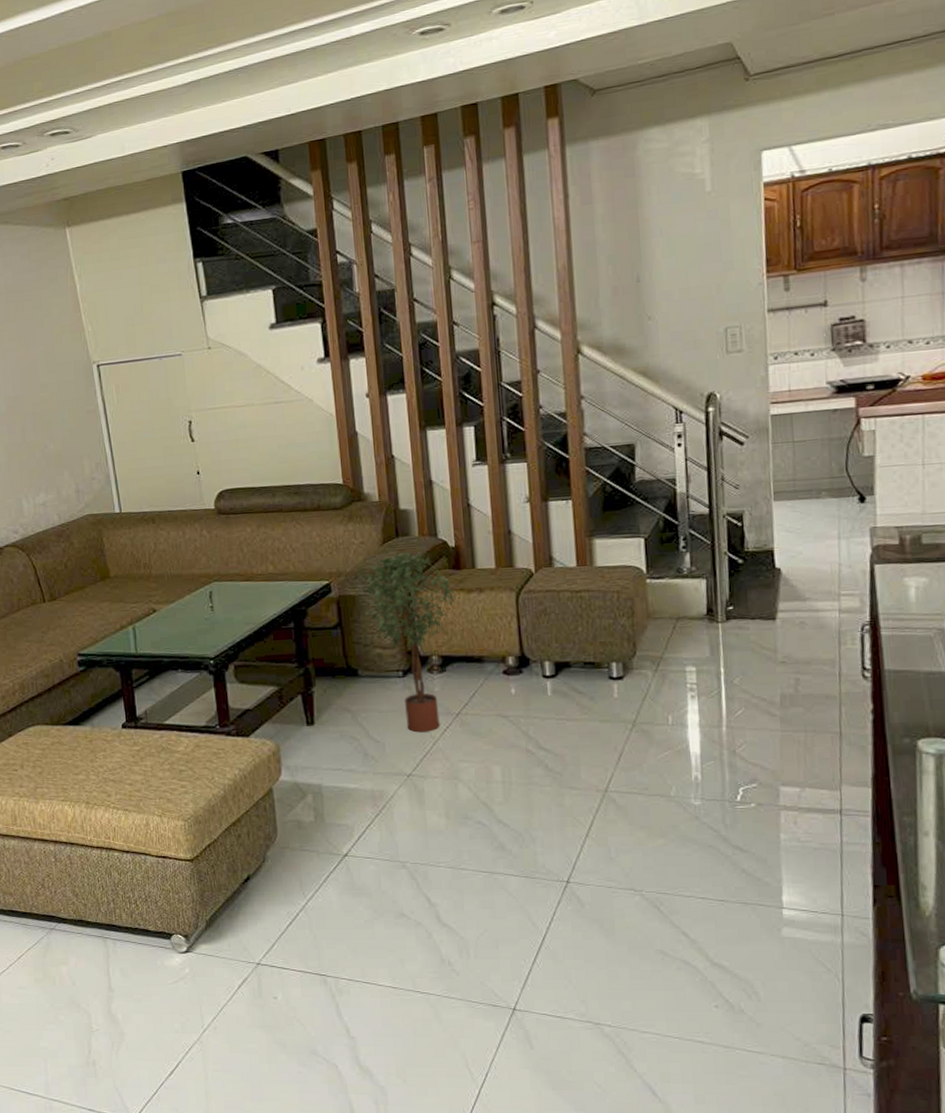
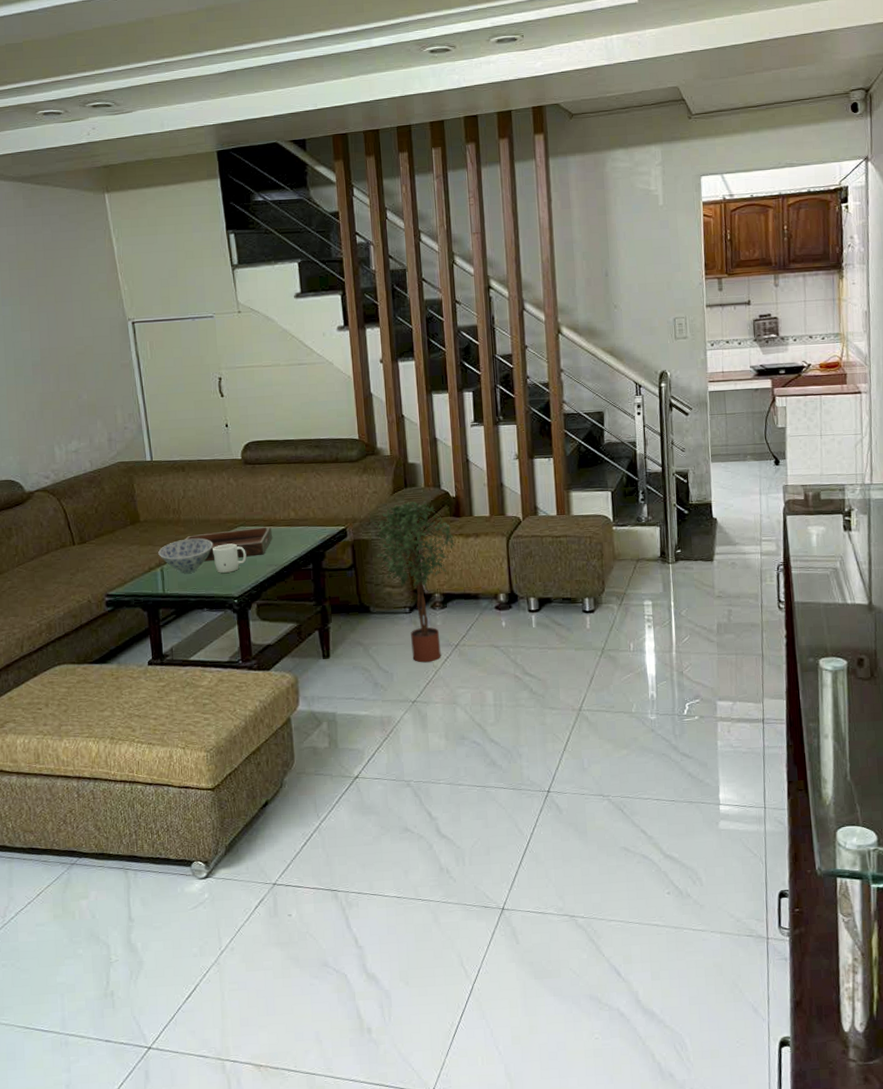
bowl: none [130,594,187,632] -> present [158,538,214,573]
serving tray: none [156,581,249,620] -> present [184,526,272,562]
mug: none [186,600,222,632] -> present [213,543,247,573]

